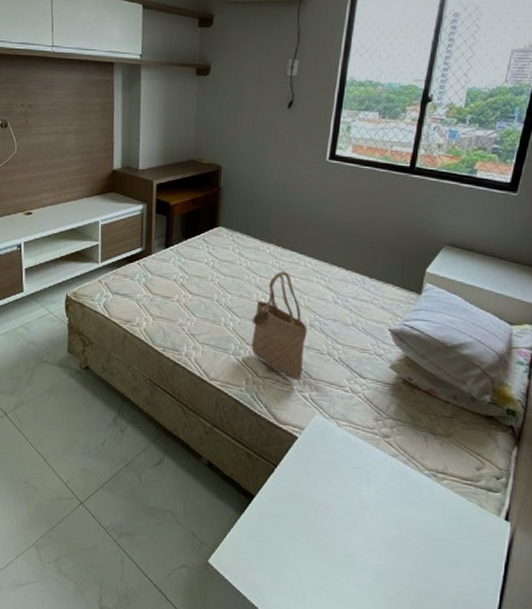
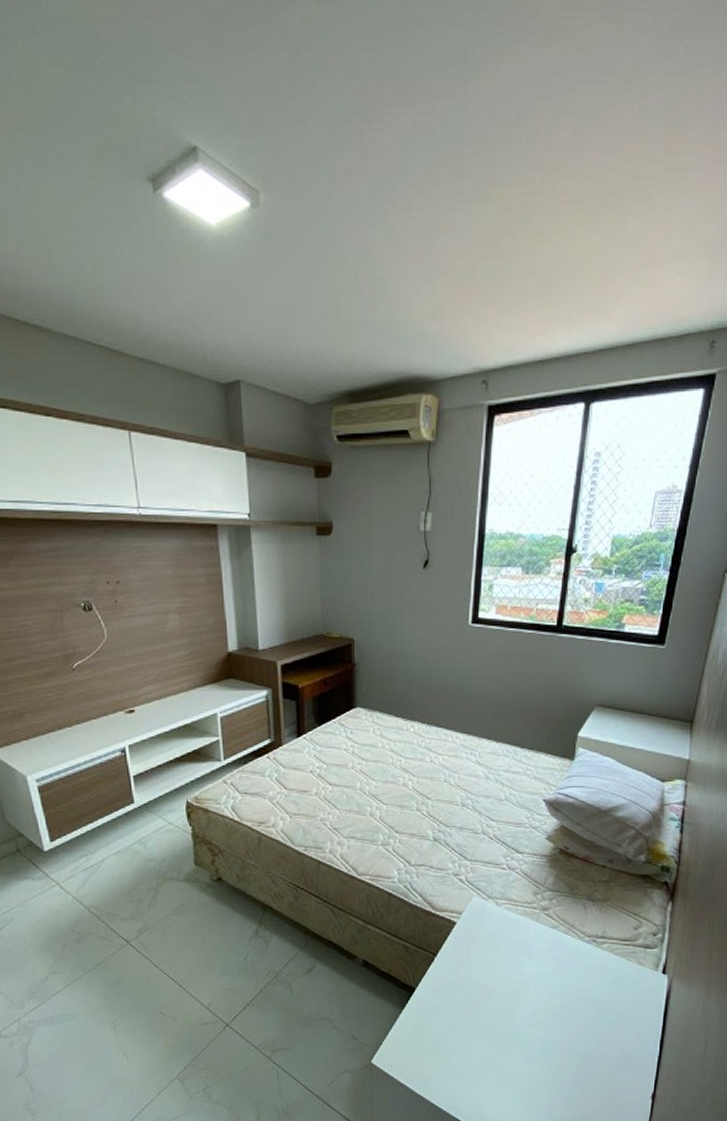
tote bag: present [251,271,307,380] -> none [399,750,459,864]

